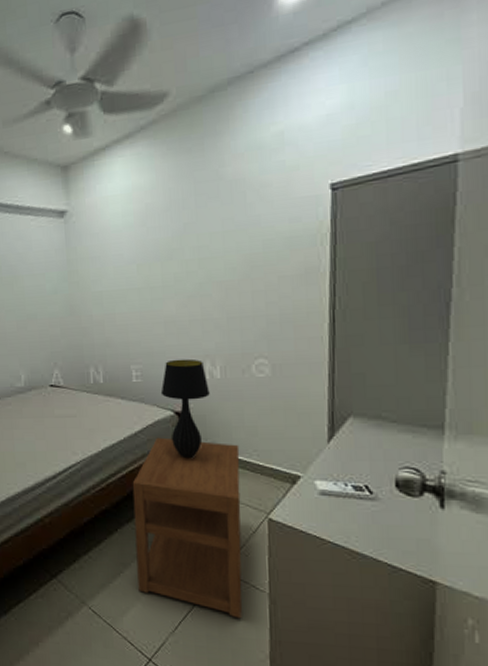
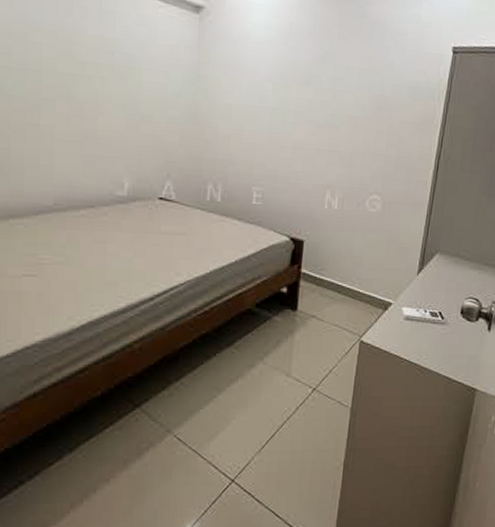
nightstand: present [132,437,242,619] -> none [230,262,345,432]
table lamp: present [160,359,210,459] -> none [279,185,326,285]

